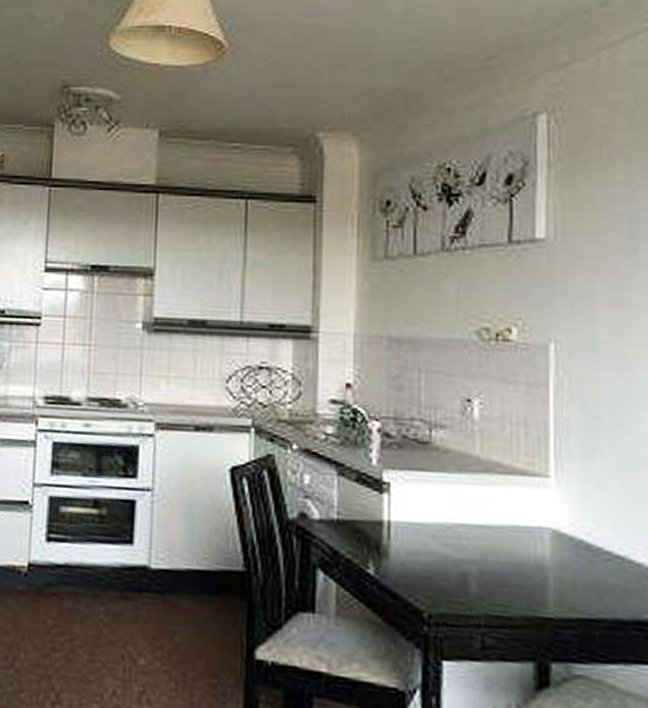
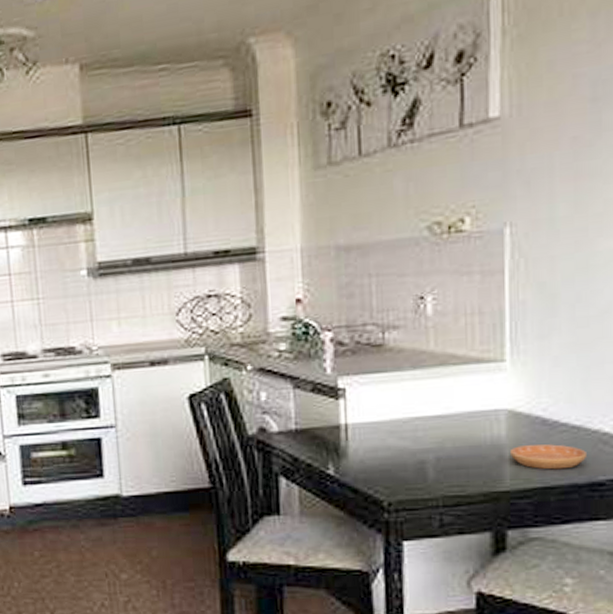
saucer: none [555,569,631,602] -> present [511,444,586,470]

